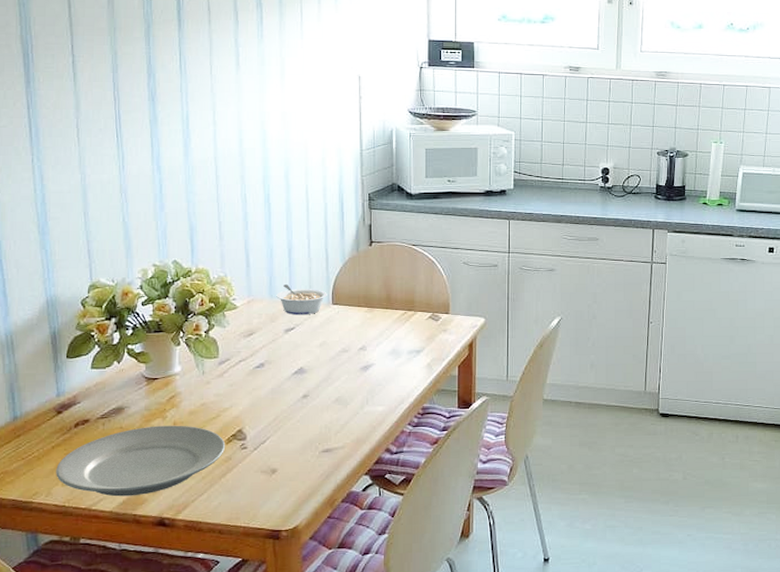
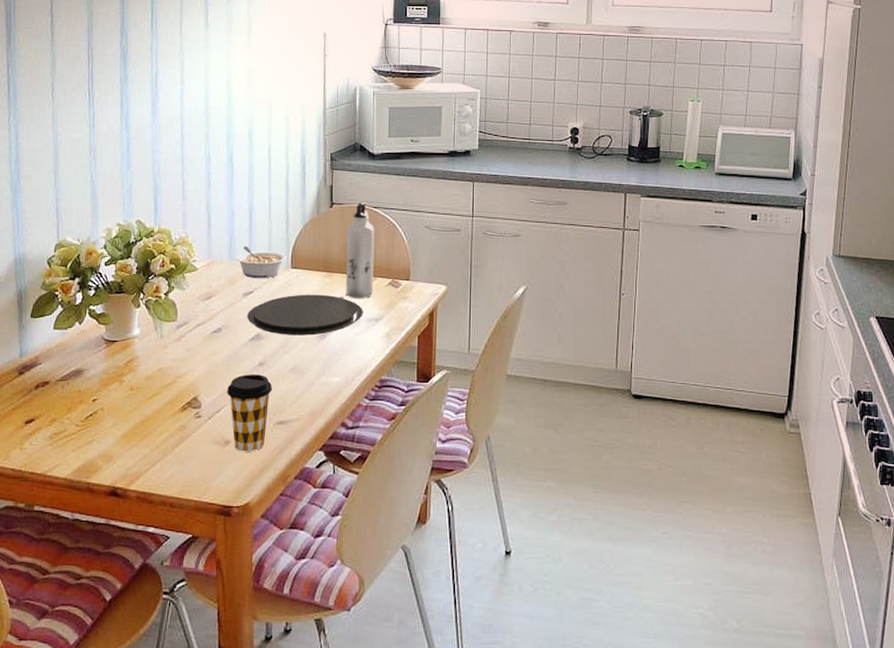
plate: present [56,425,226,497] -> none [15,390,181,463]
coffee cup: none [272,406,318,479] -> present [227,374,273,452]
plate: none [290,329,406,368] -> present [247,294,364,336]
water bottle: none [386,240,414,332] -> present [346,202,375,298]

